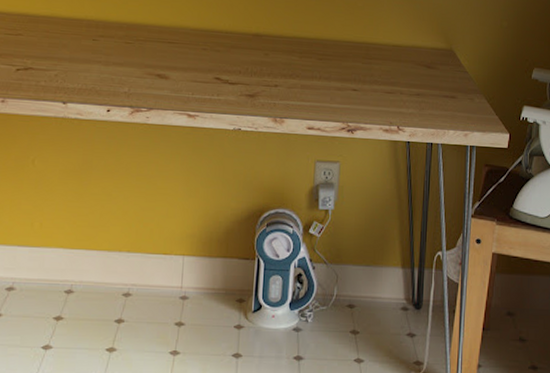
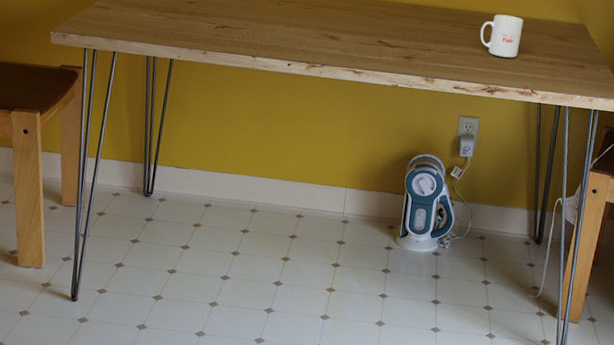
mug: none [334,41,384,91] -> present [480,14,524,58]

